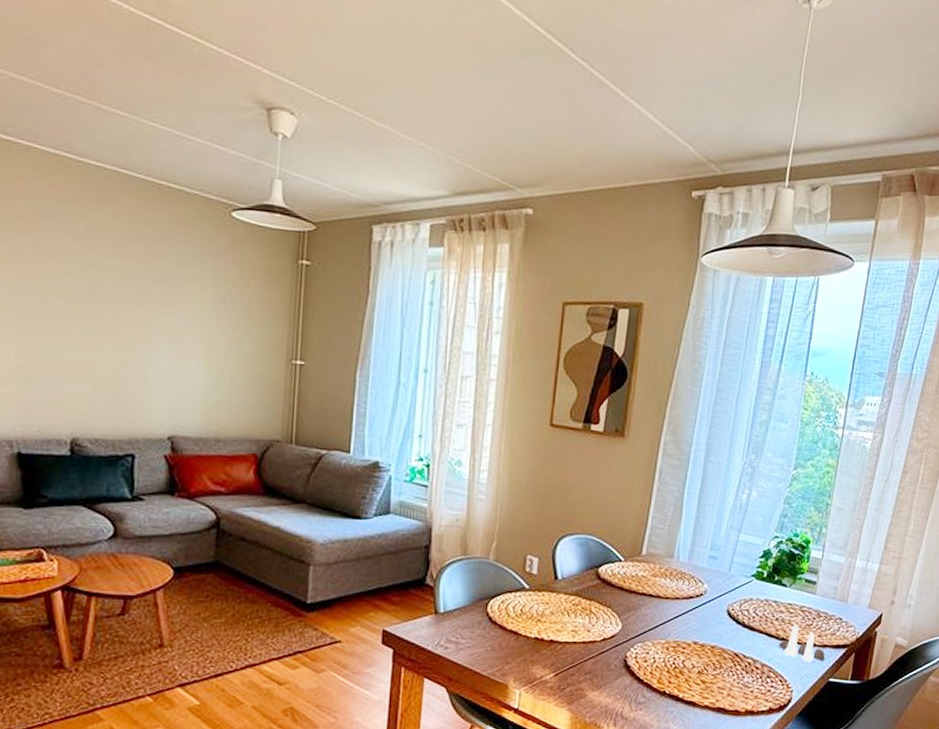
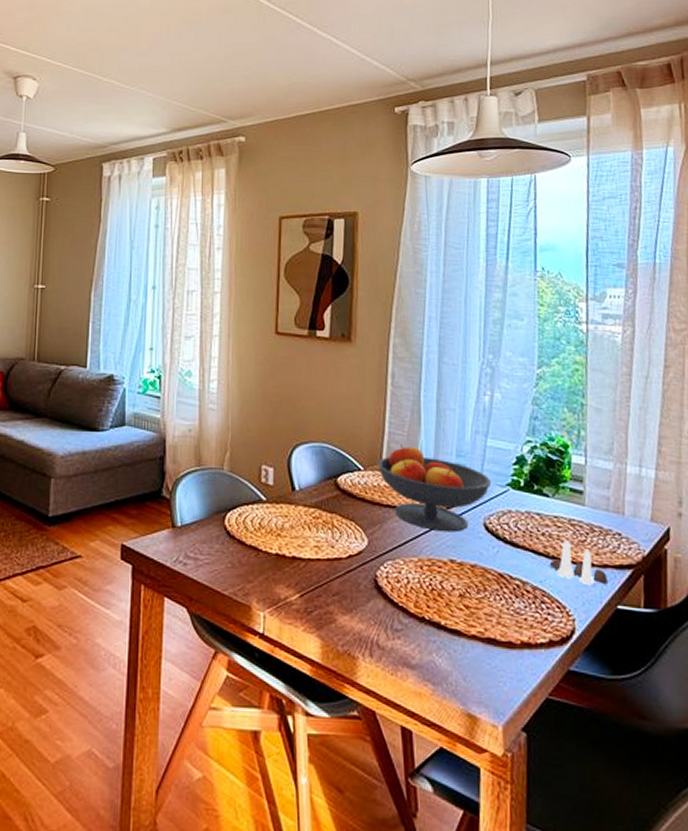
fruit bowl: none [637,537,739,618] -> present [376,444,492,533]

